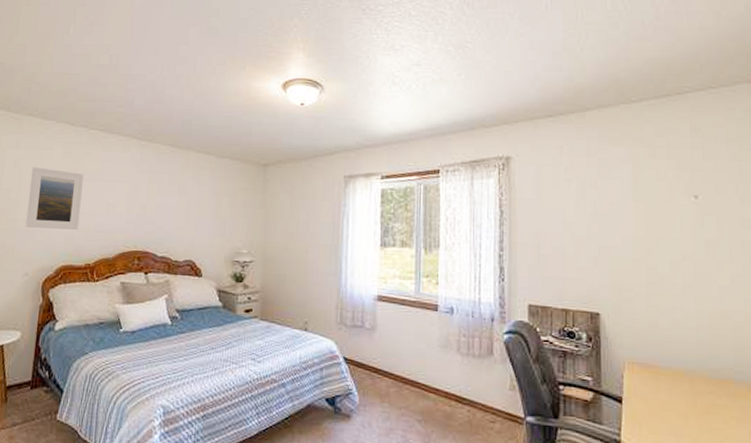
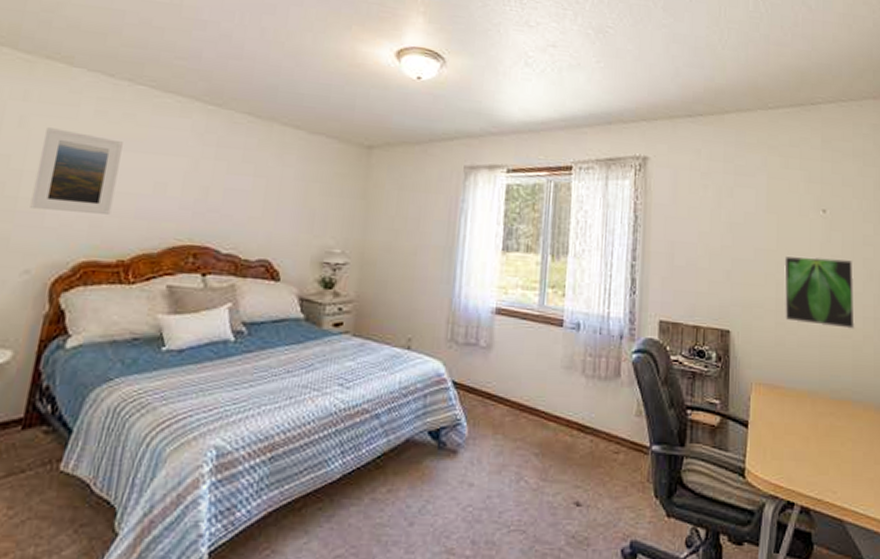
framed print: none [654,241,736,312] -> present [783,255,856,330]

